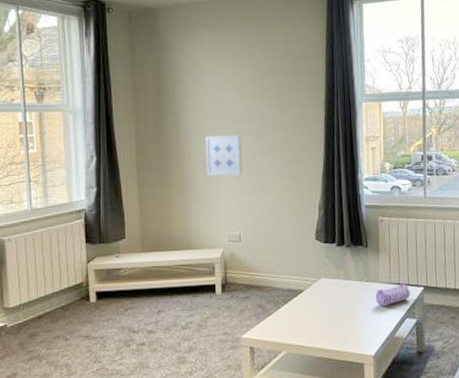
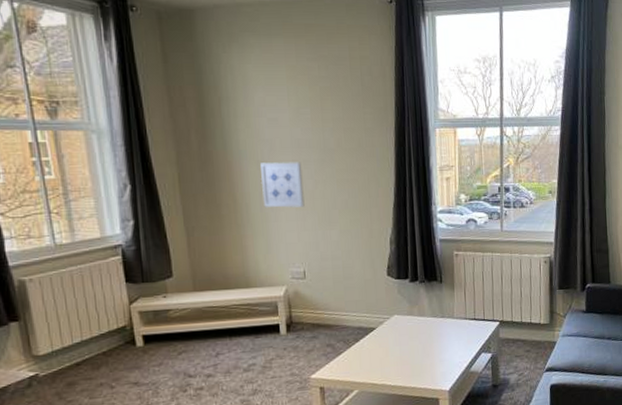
pencil case: present [375,282,410,307] -> none [450,317,486,342]

